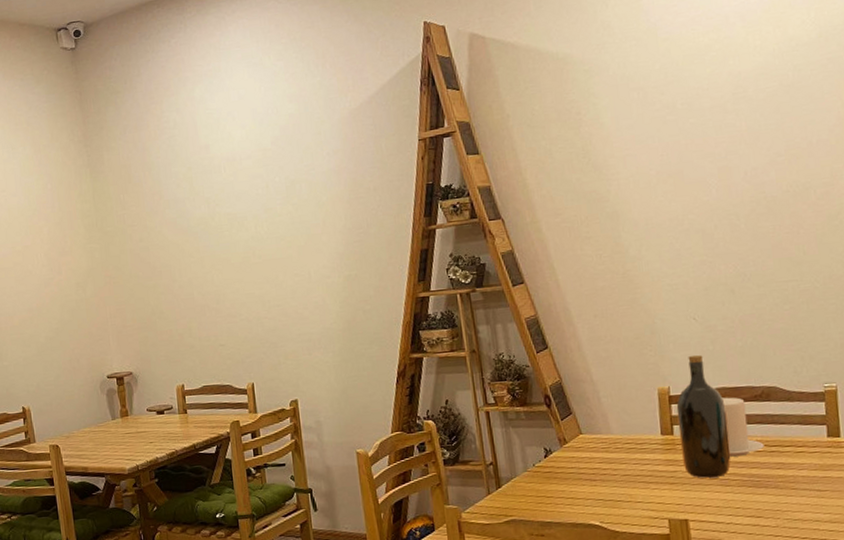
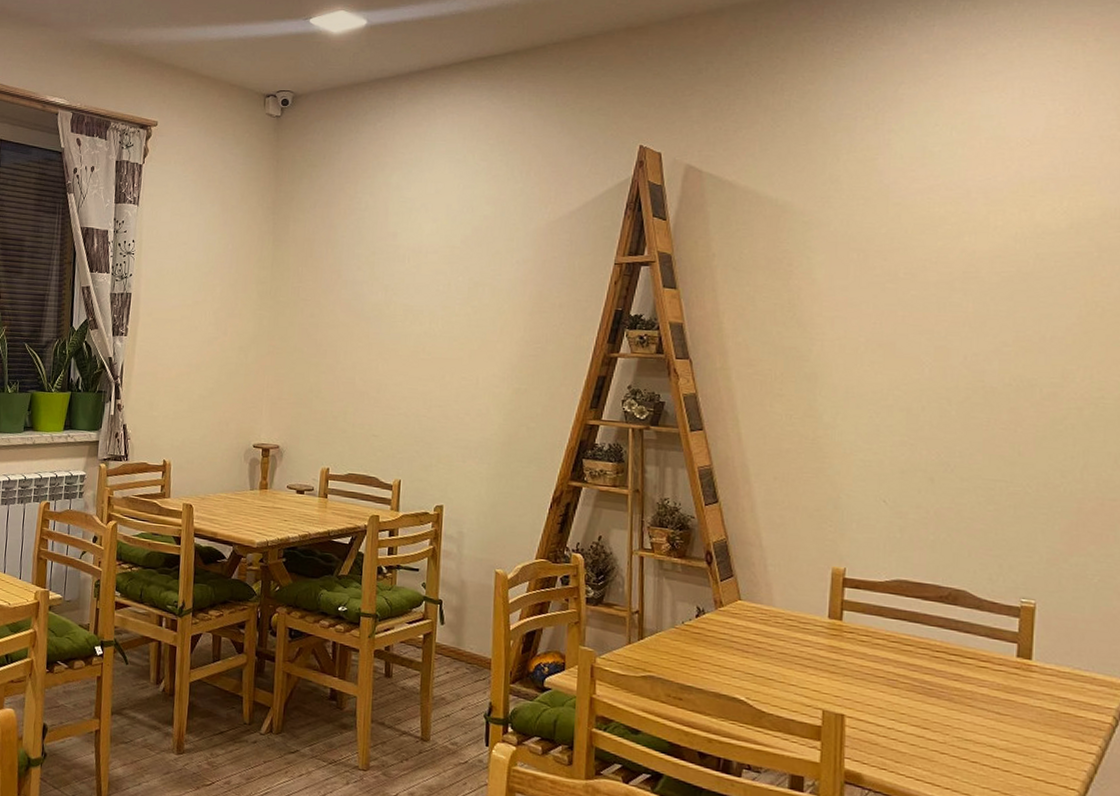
wine bottle: present [676,355,731,478] -> none [847,539,906,676]
candle: present [722,397,764,457] -> none [902,591,943,659]

